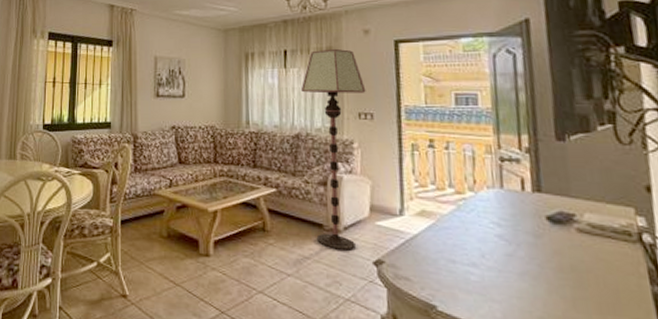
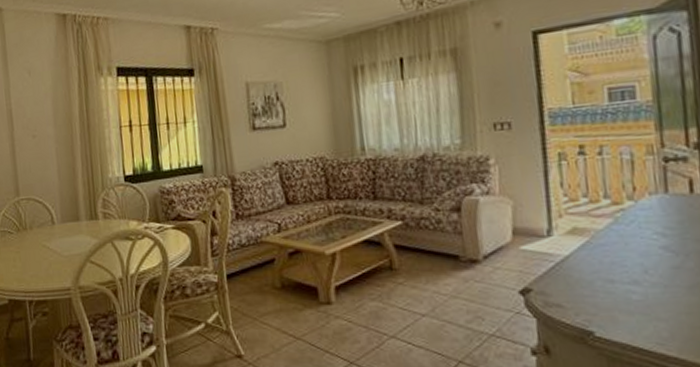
floor lamp: present [300,48,366,251] -> none [422,49,501,282]

